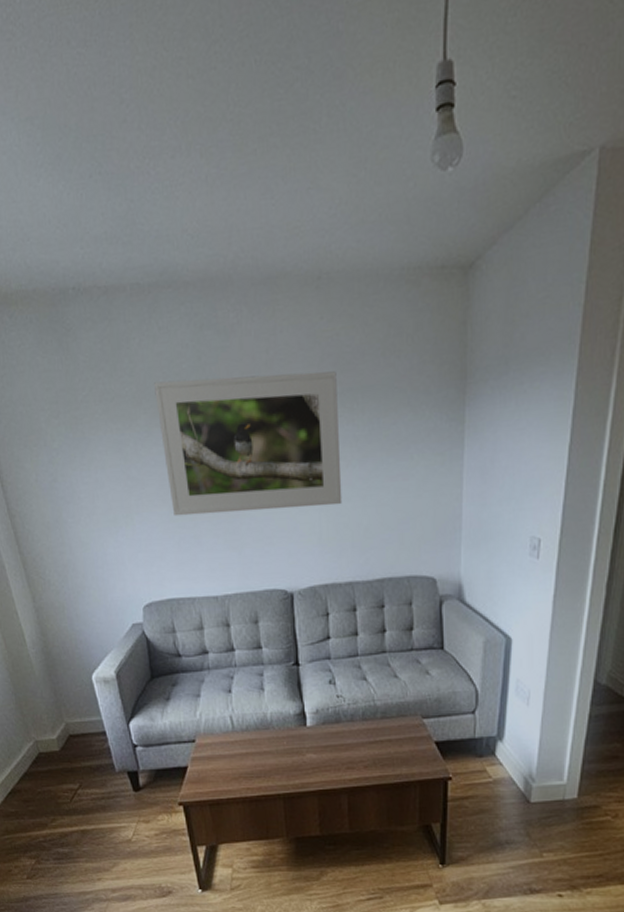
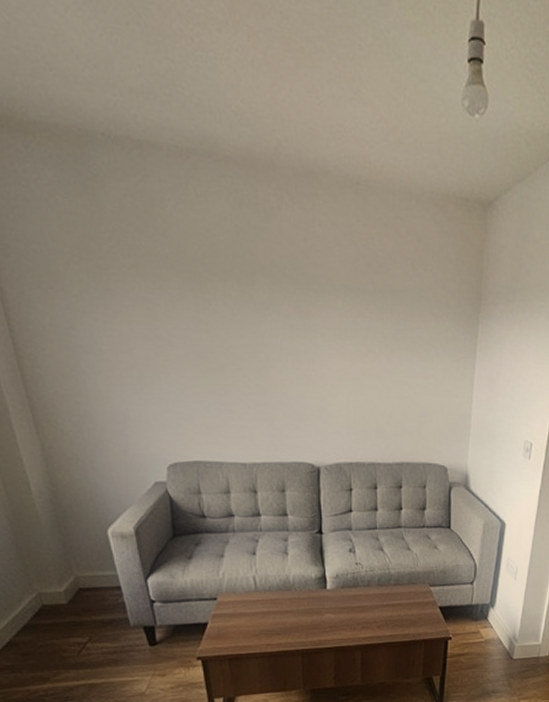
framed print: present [154,371,343,516] -> none [189,248,370,393]

